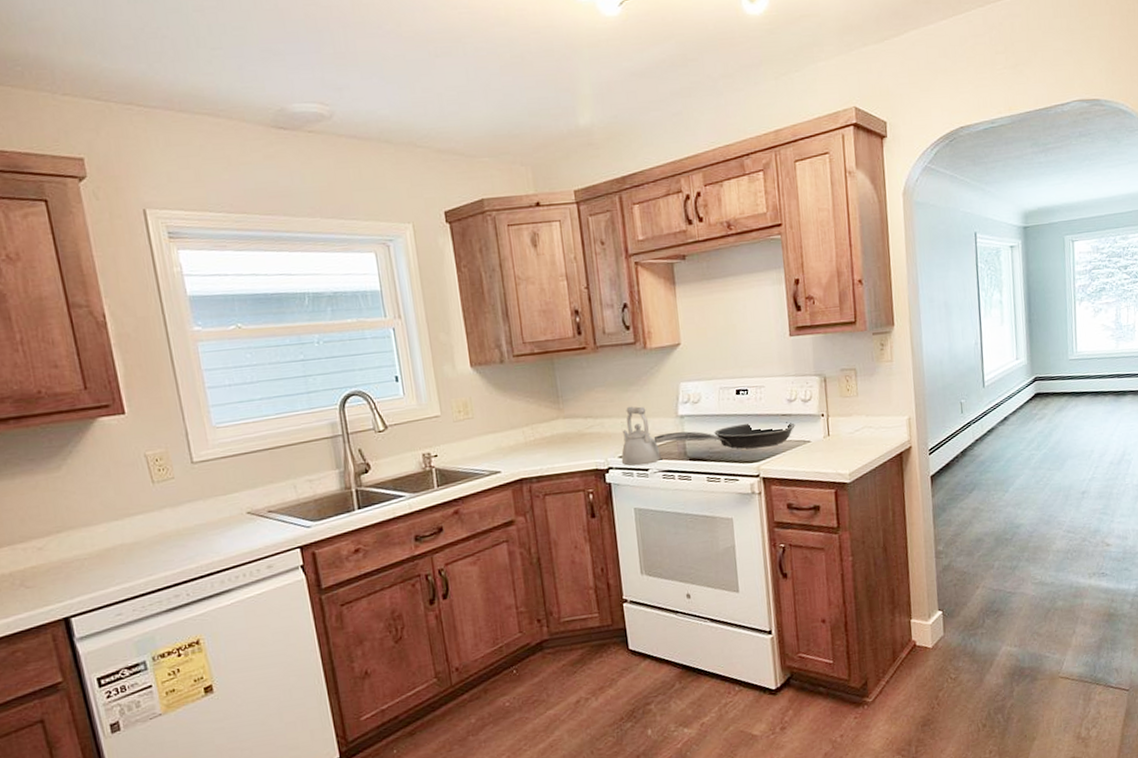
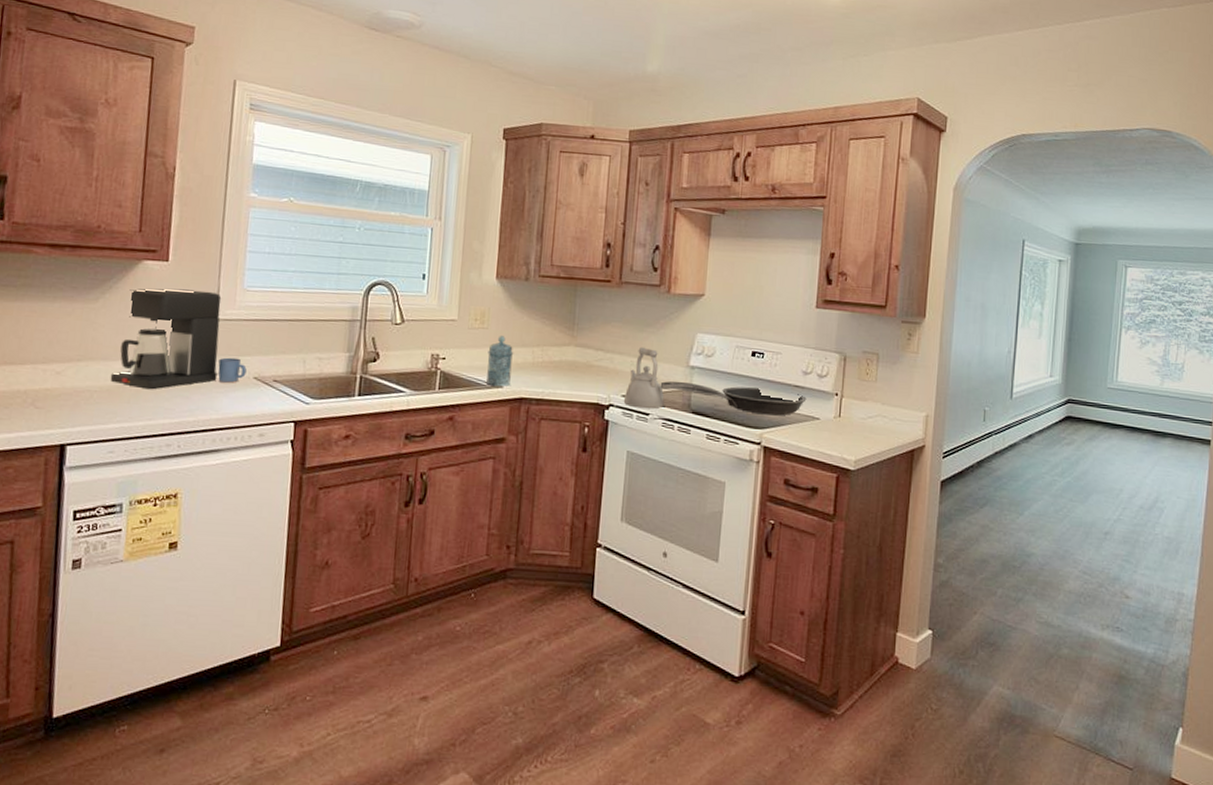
coffee maker: none [91,436,209,547] -> present [110,289,221,389]
mug: none [206,497,238,526] -> present [218,357,247,384]
canister: none [478,422,507,474] -> present [486,336,514,387]

